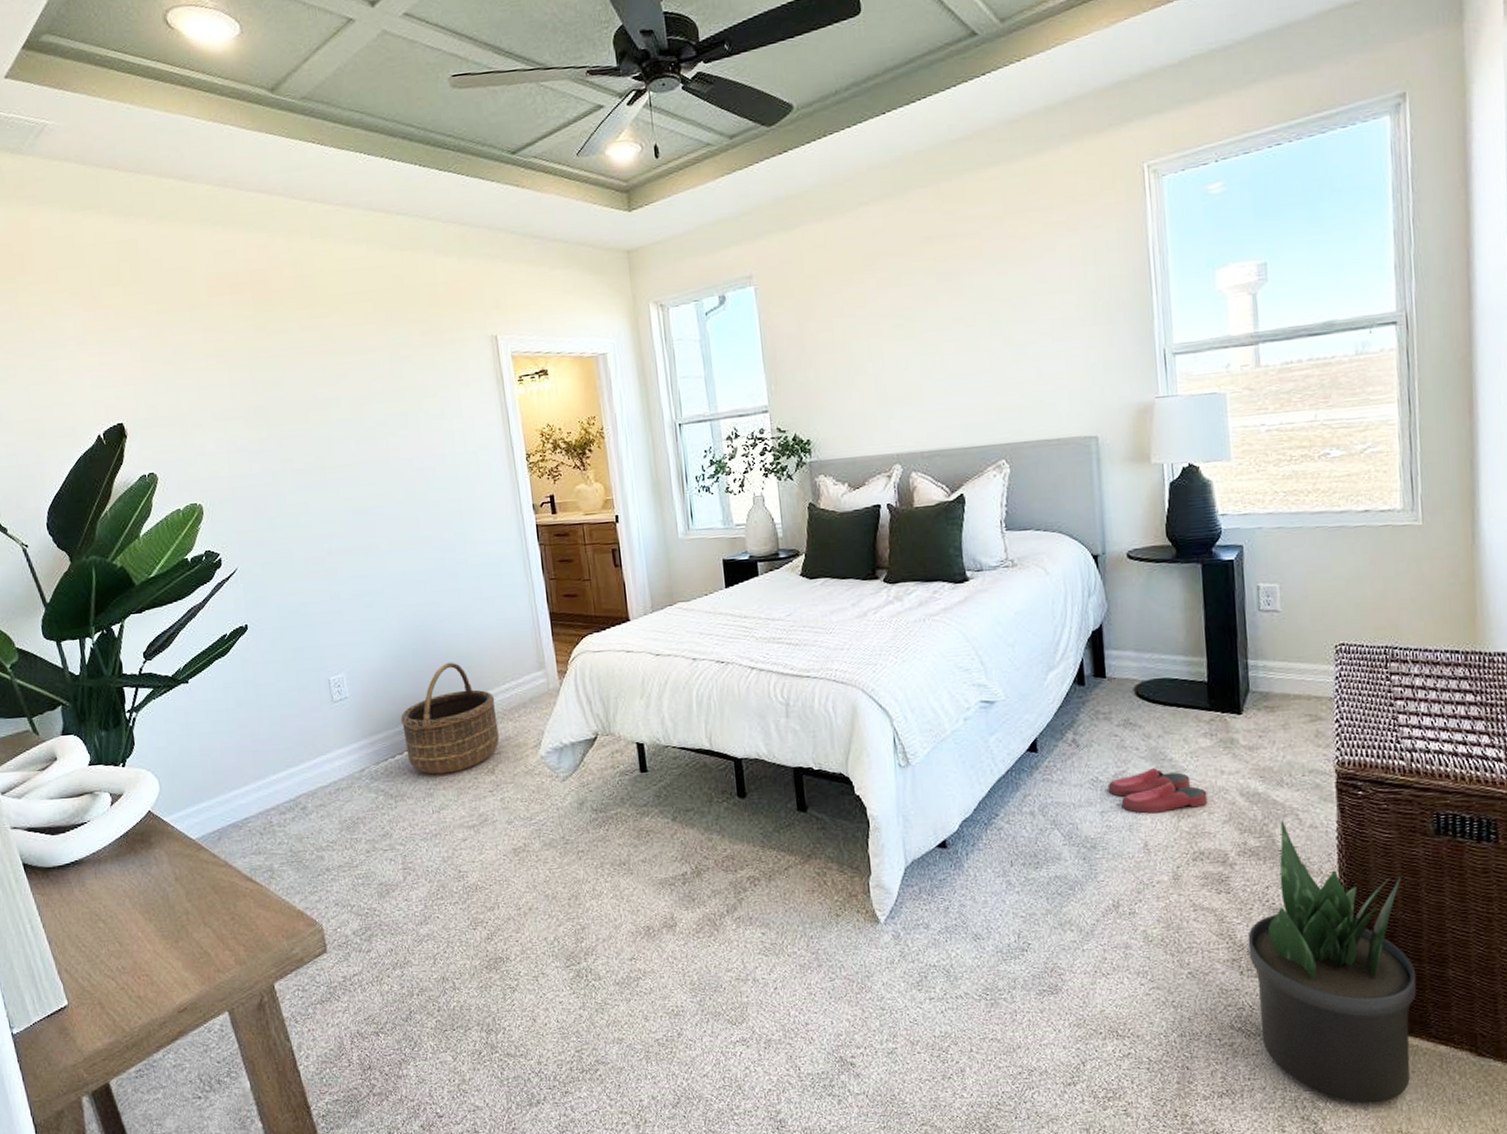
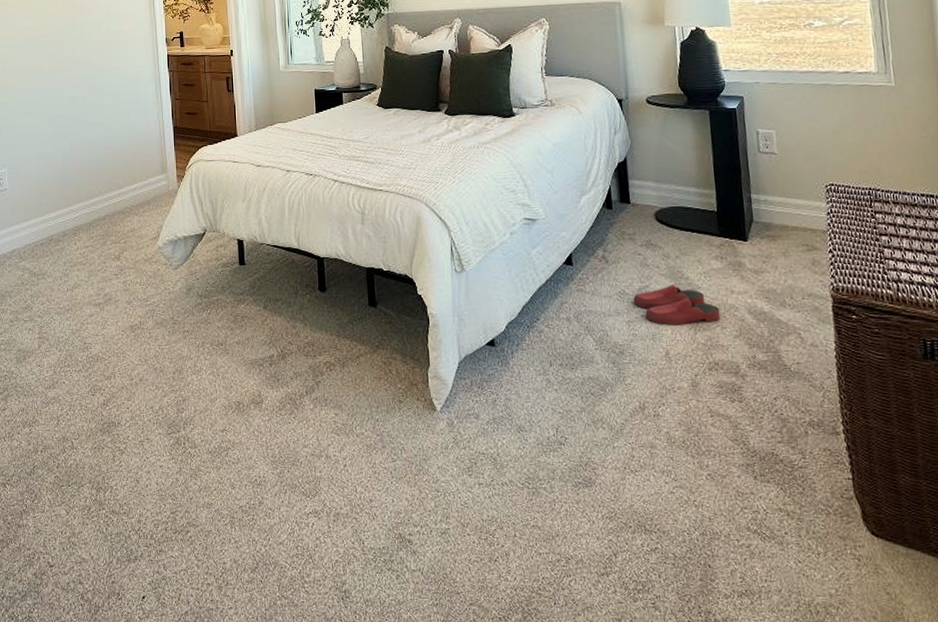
basket: present [400,662,500,775] -> none [47,164,126,258]
planter: present [1247,819,1417,1103] -> none [759,337,916,613]

